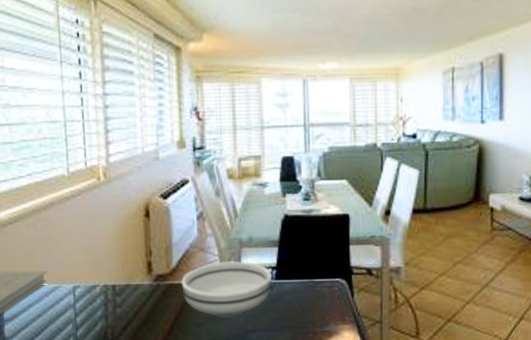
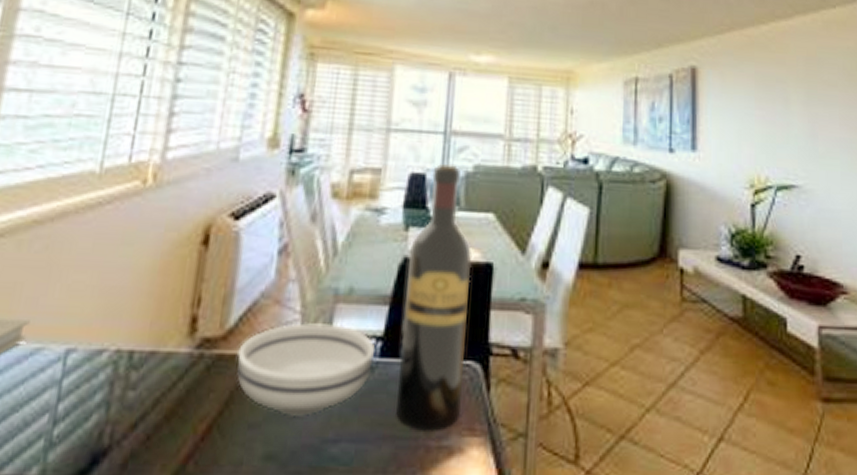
wine bottle: none [288,148,335,323] -> present [395,164,473,431]

